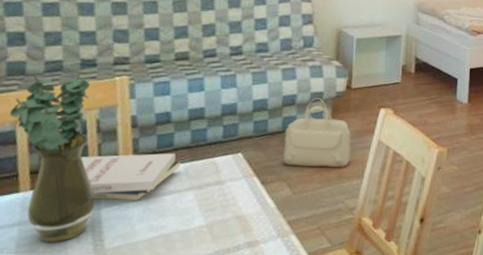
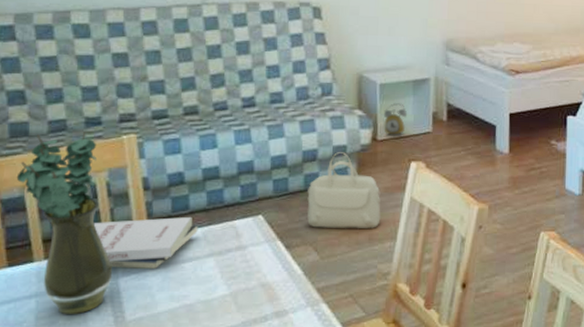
alarm clock: none [357,55,380,84] -> present [383,102,408,135]

